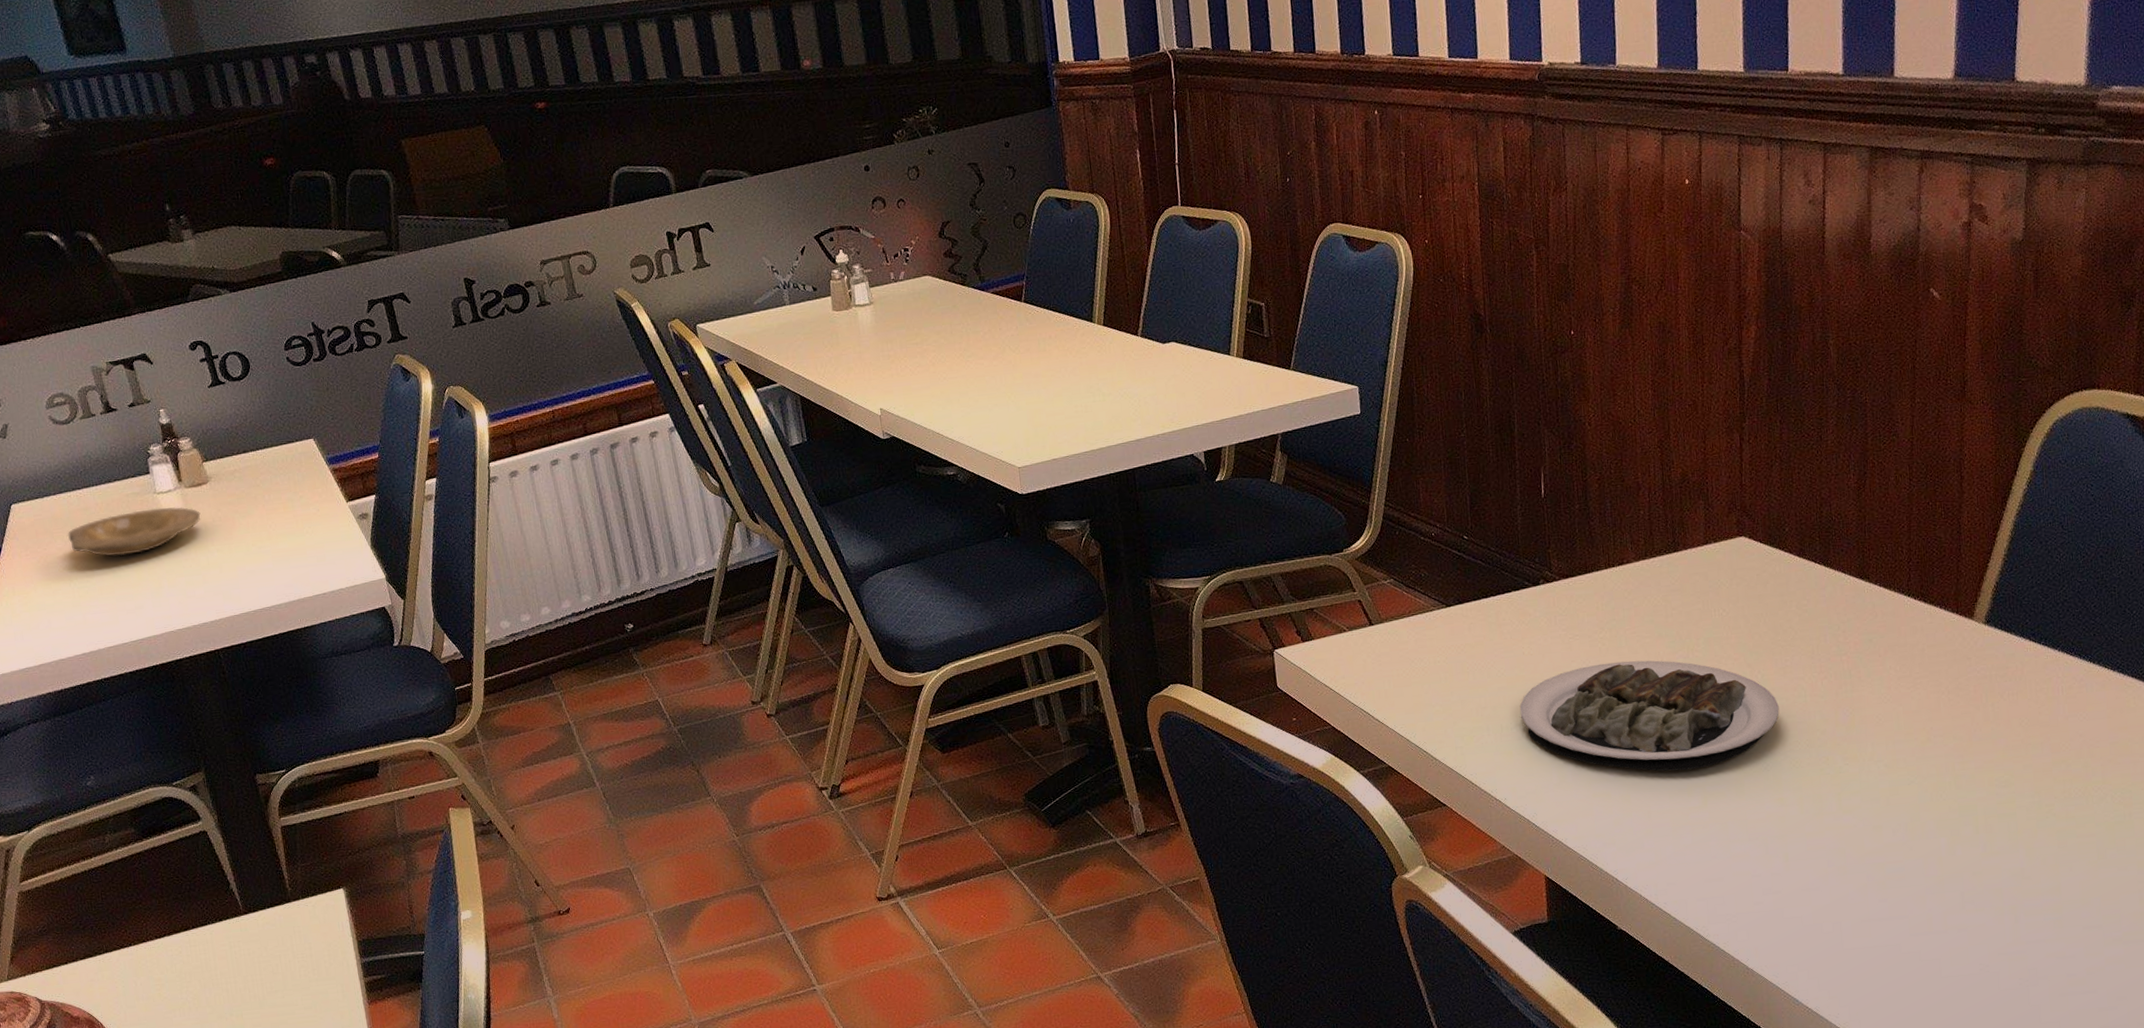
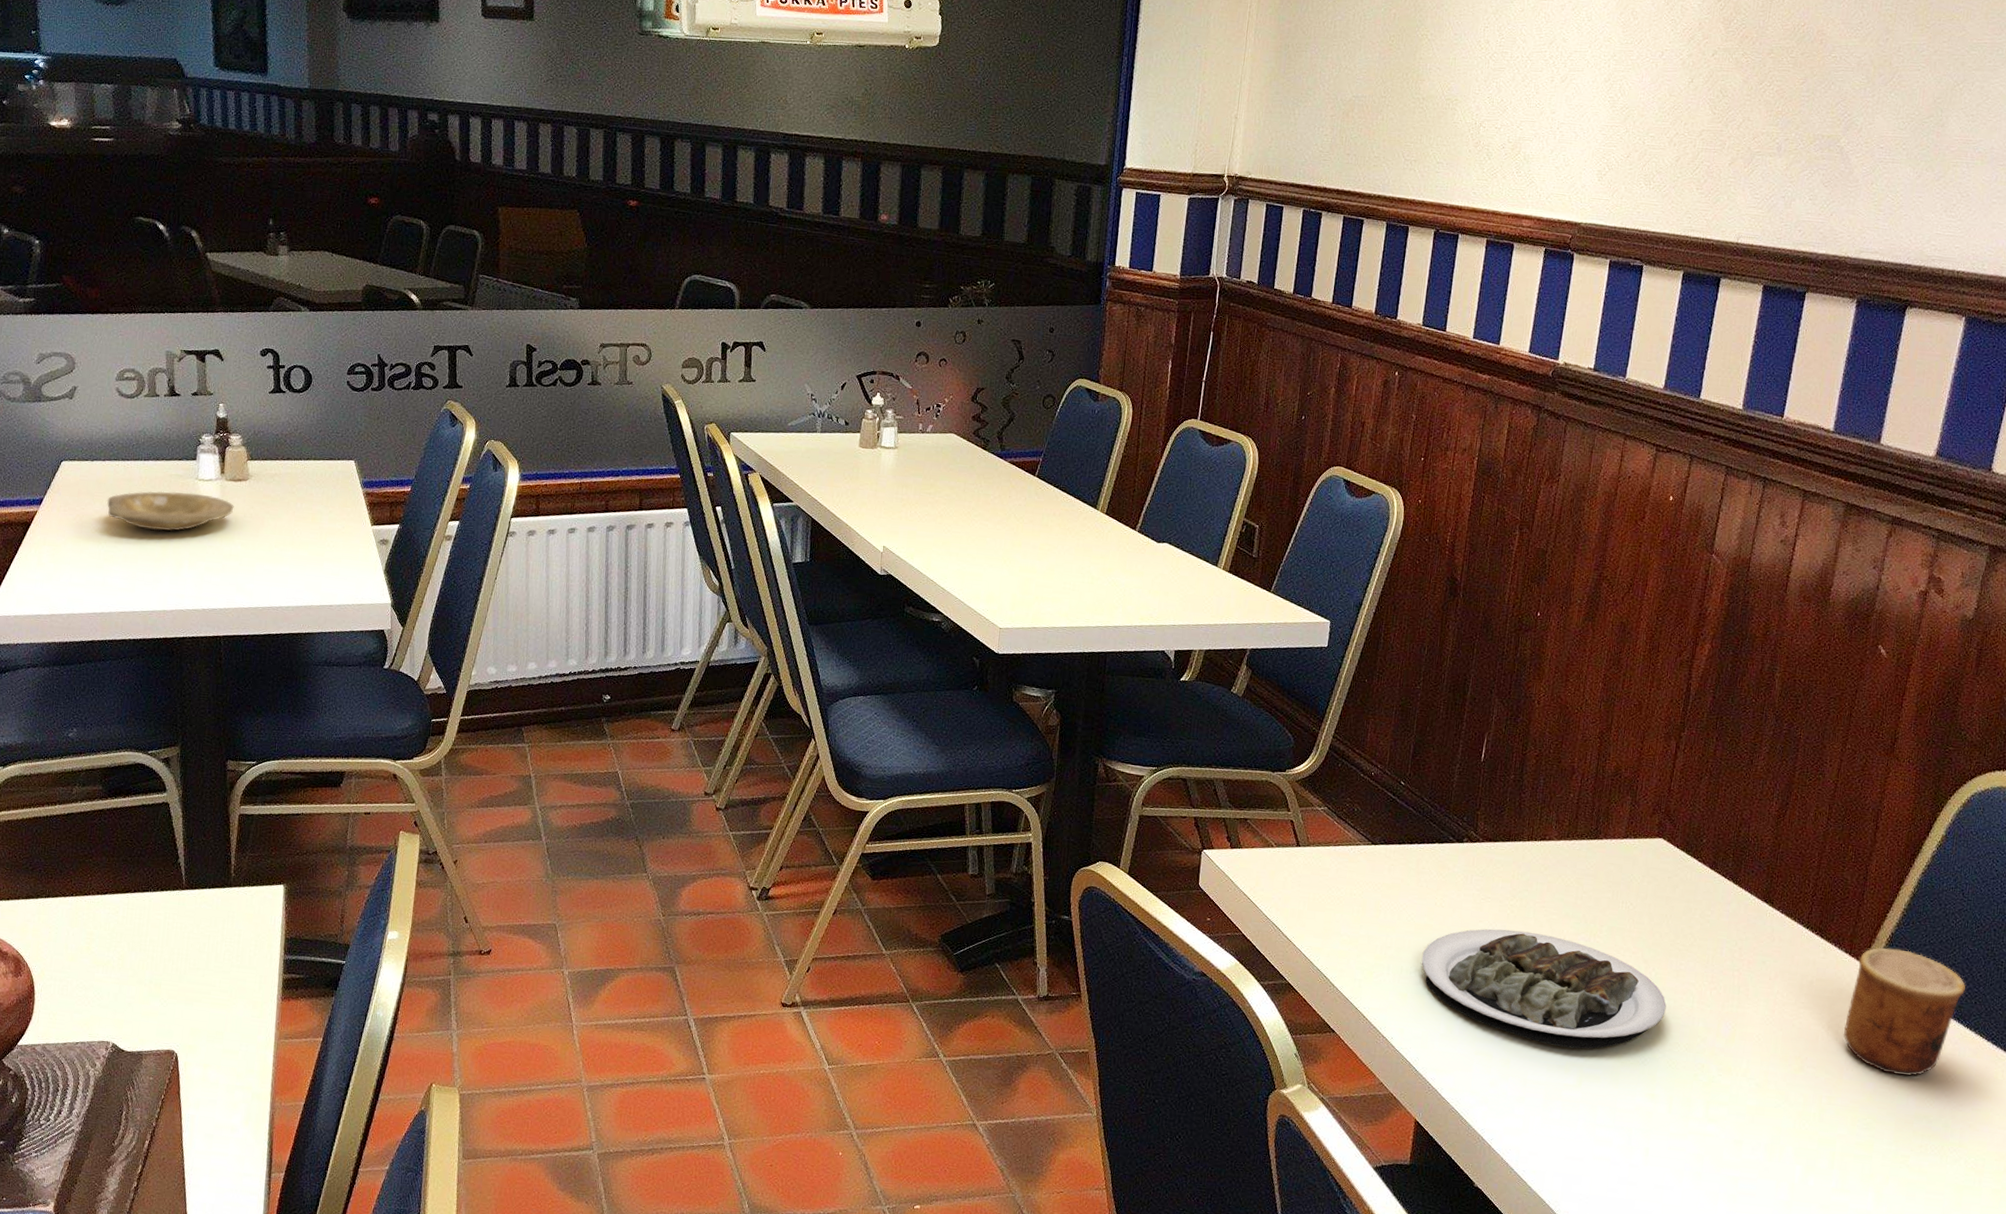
cup: none [1964,596,2081,726] -> present [1843,948,1966,1076]

